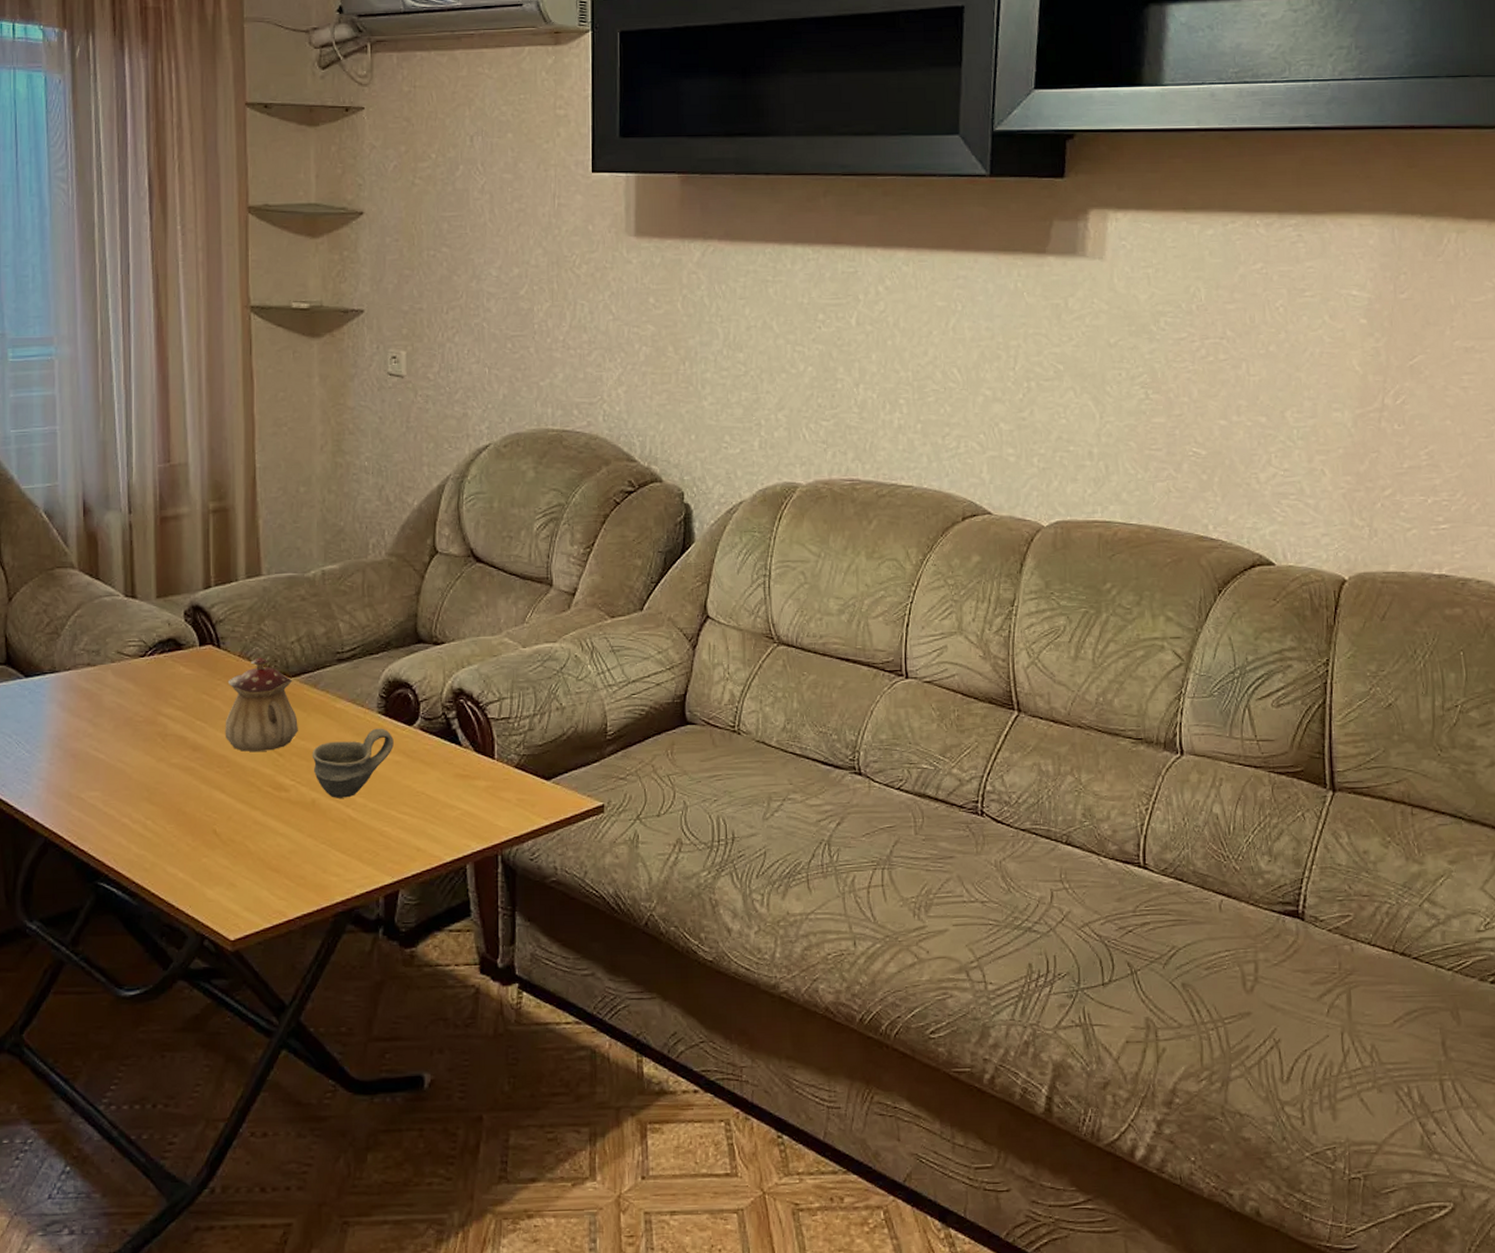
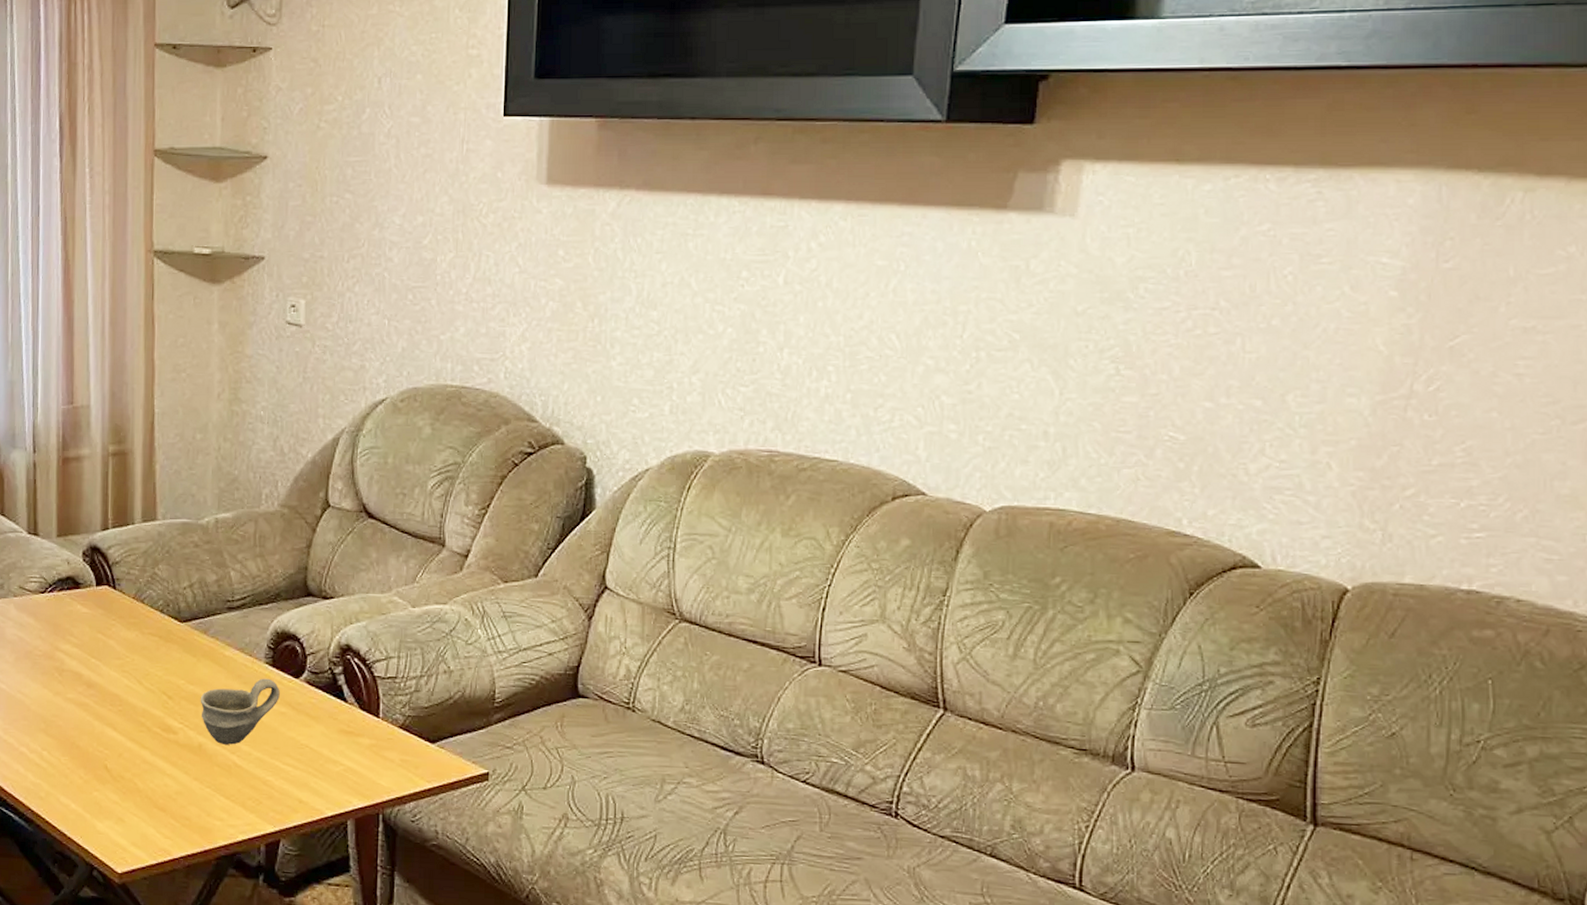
teapot: present [225,657,298,752] -> none [118,600,188,694]

